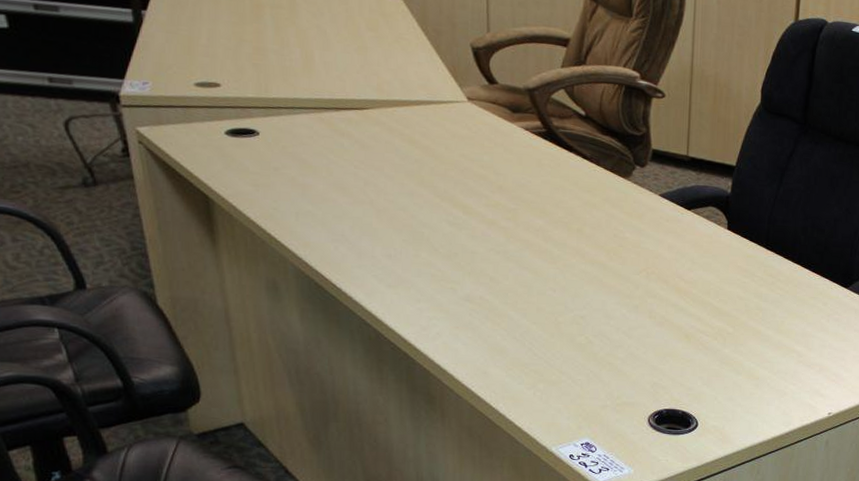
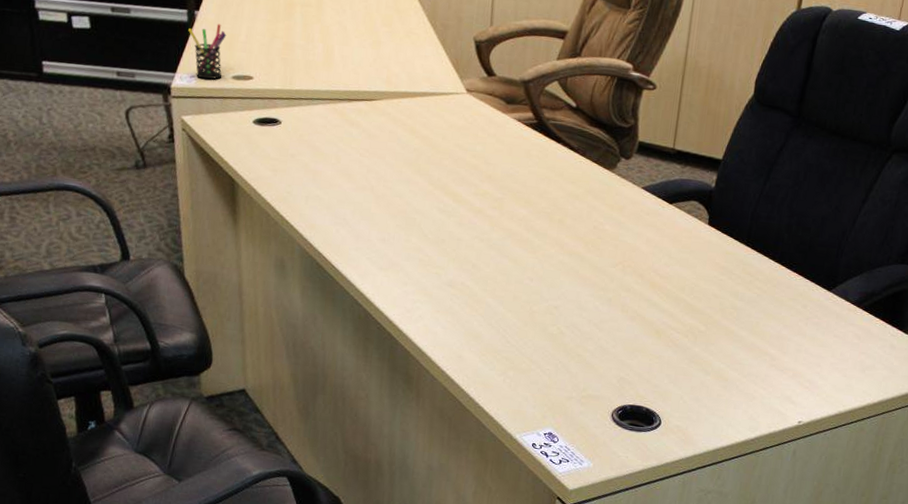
pen holder: none [135,25,184,87] -> present [188,24,227,80]

